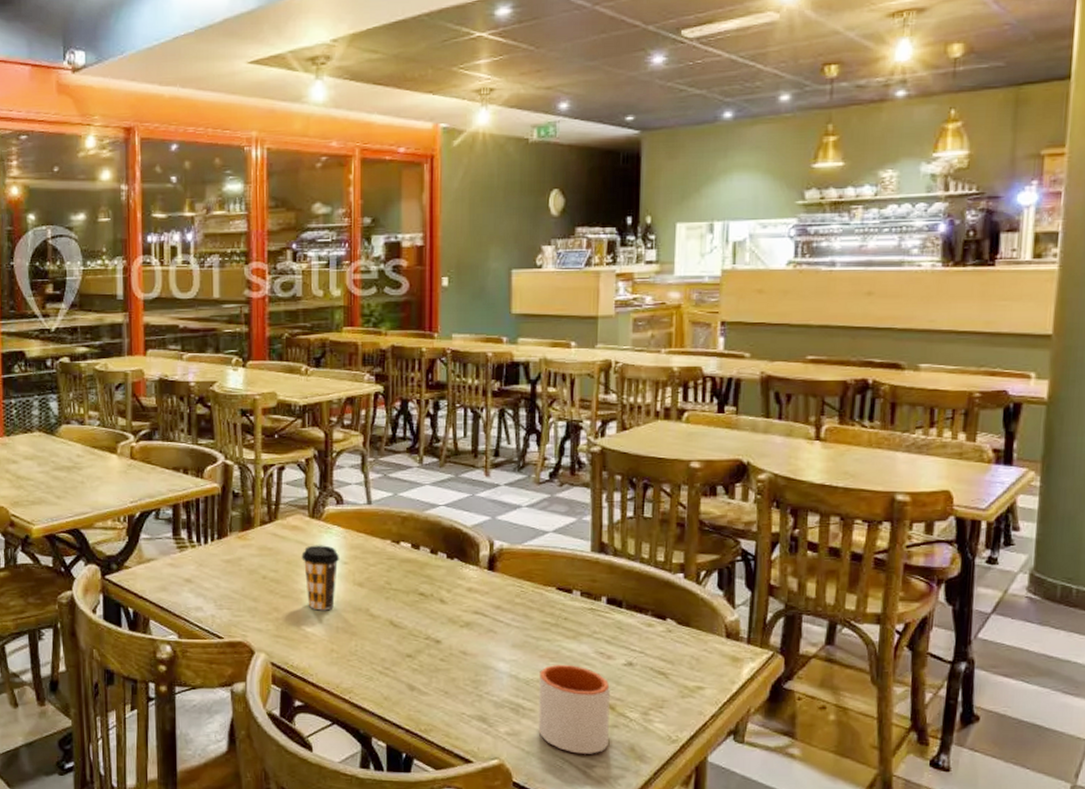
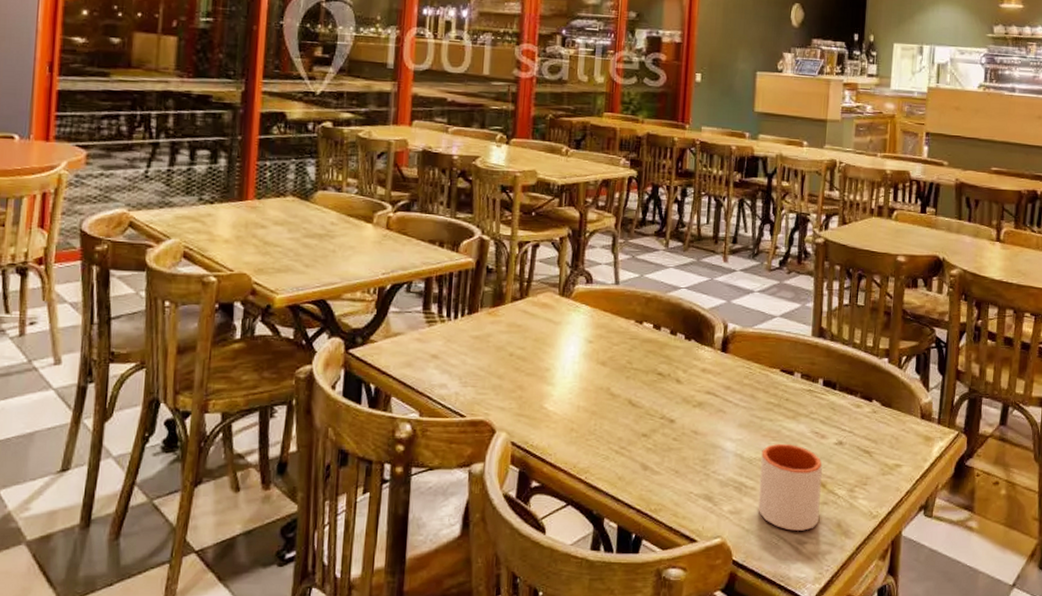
coffee cup: present [301,545,340,611] -> none [549,323,586,389]

